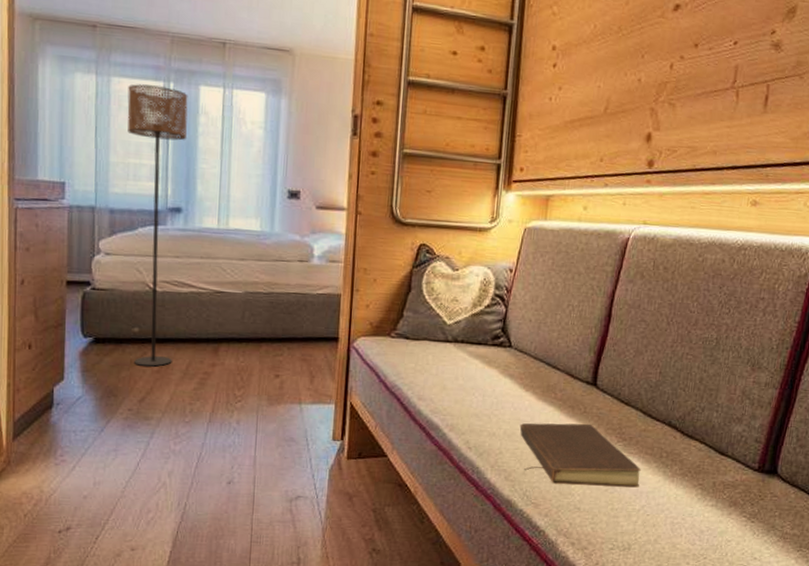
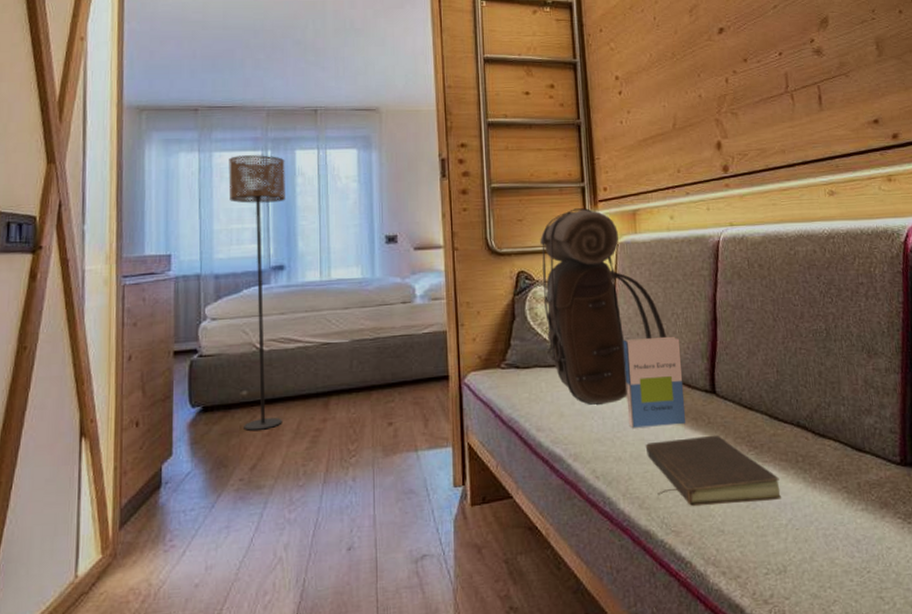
backpack: none [438,186,559,383] -> present [540,208,666,405]
book: none [507,324,571,411] -> present [623,336,686,428]

